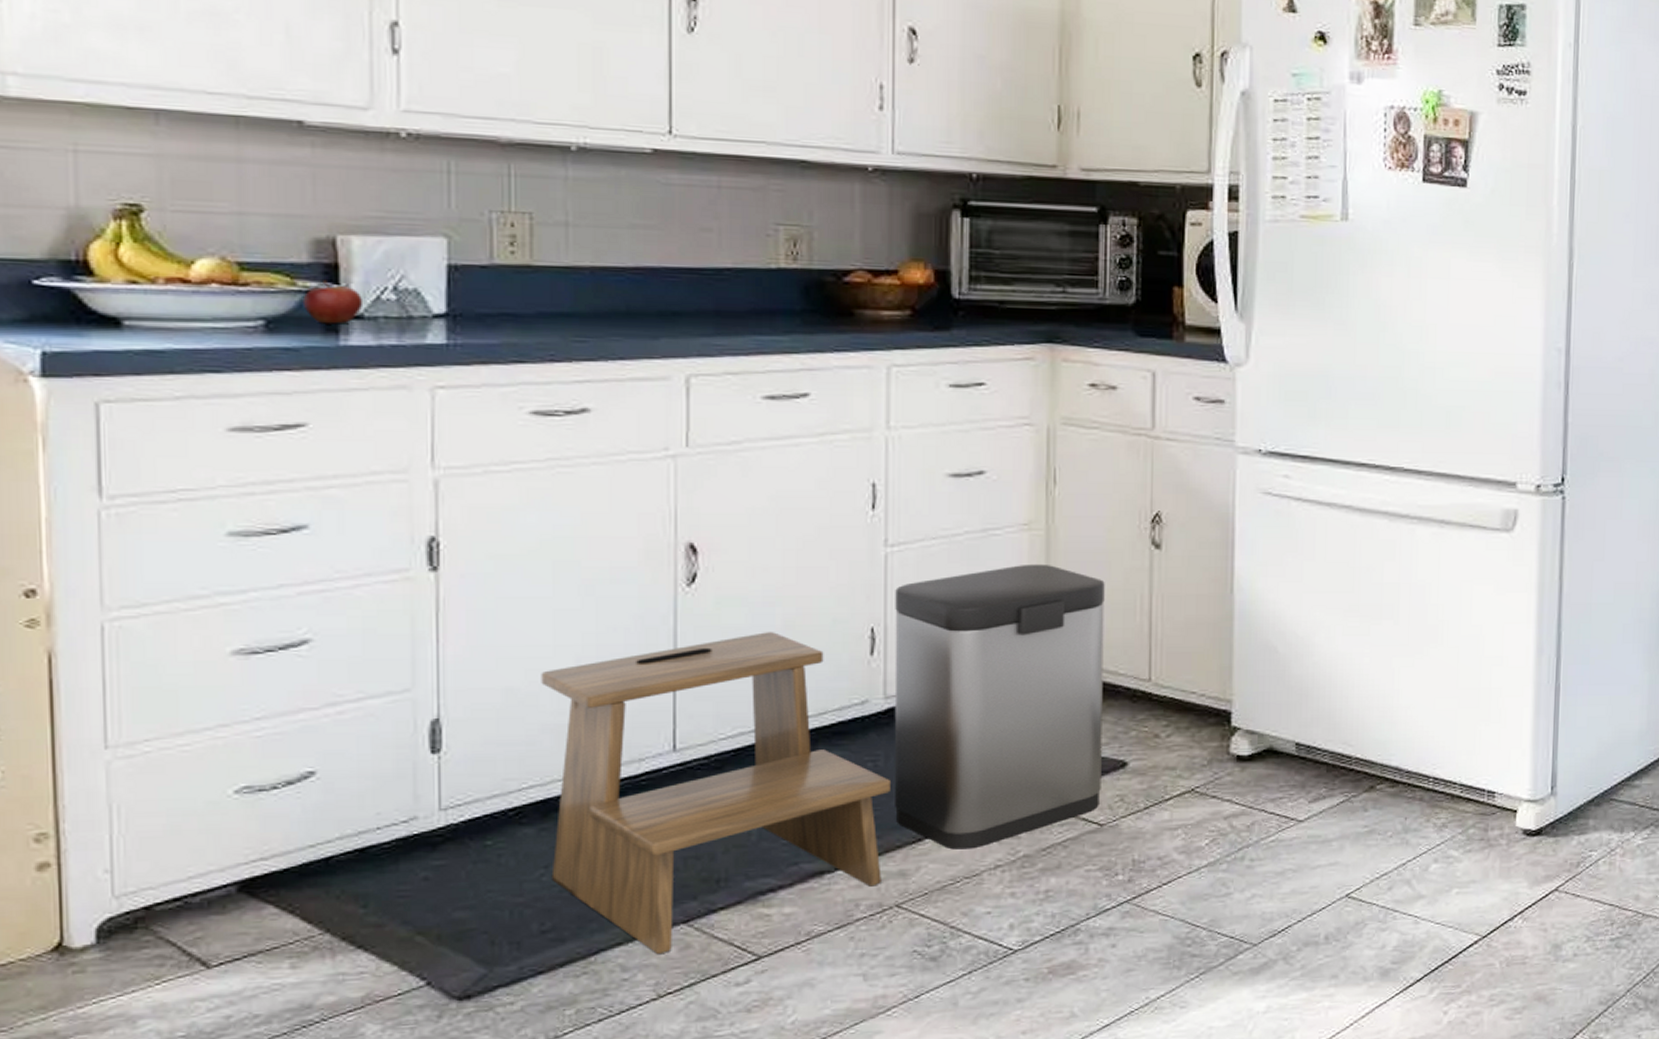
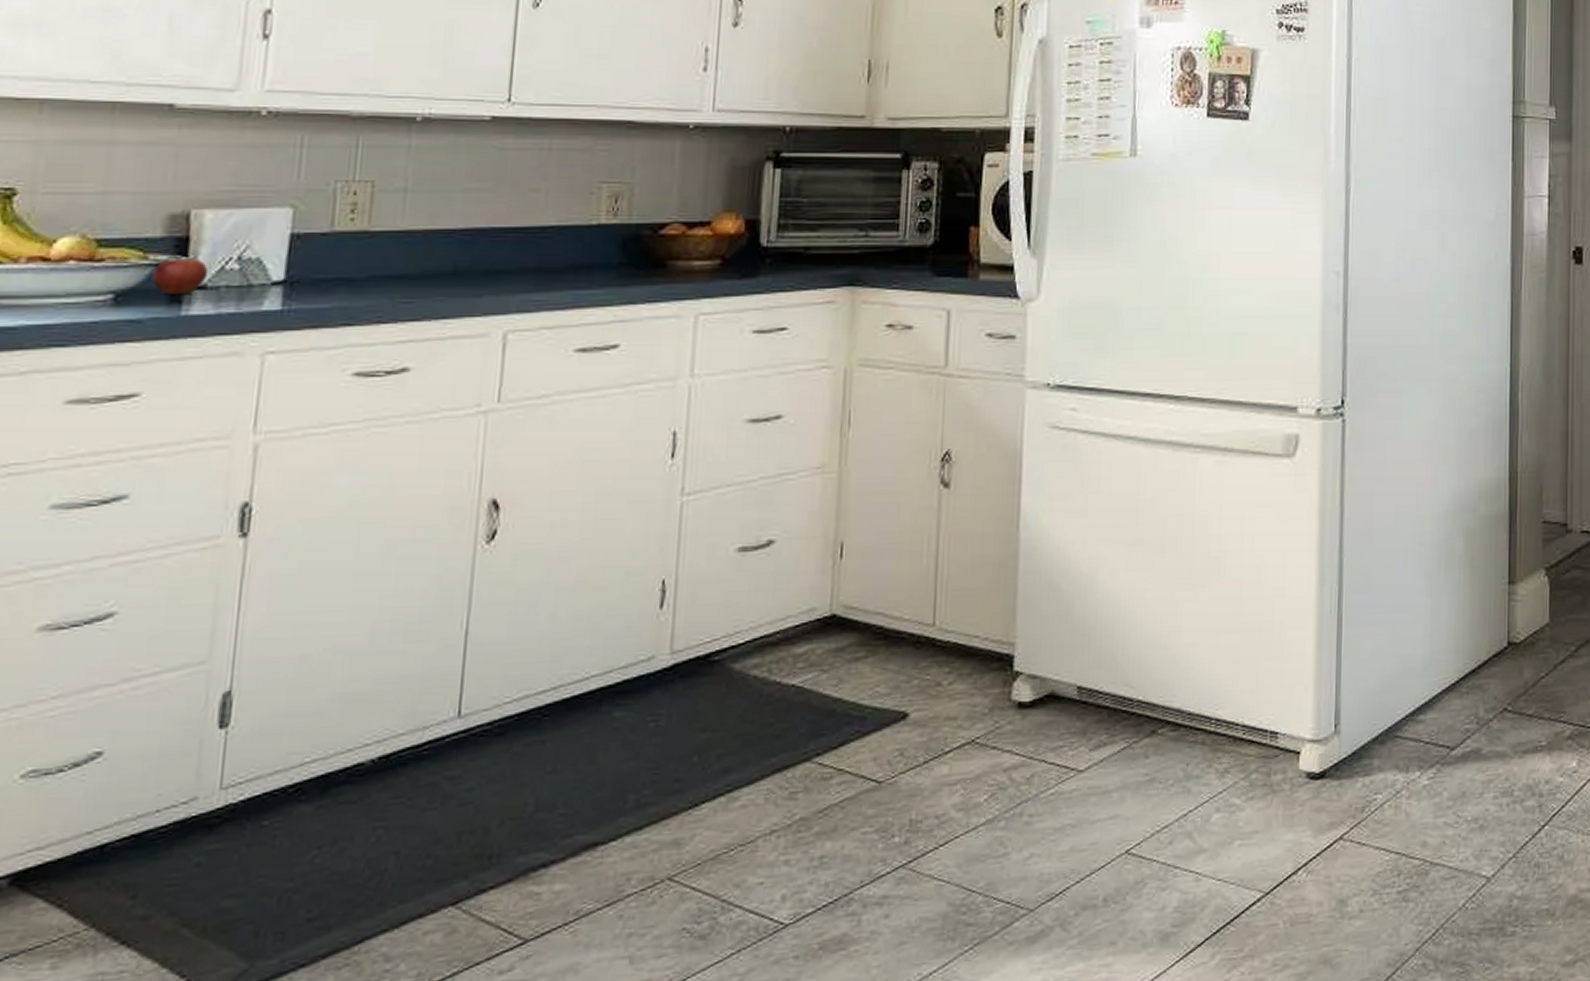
step stool: present [541,632,890,954] -> none [323,588,671,940]
pedal bin: present [894,563,1105,850] -> none [674,507,894,815]

